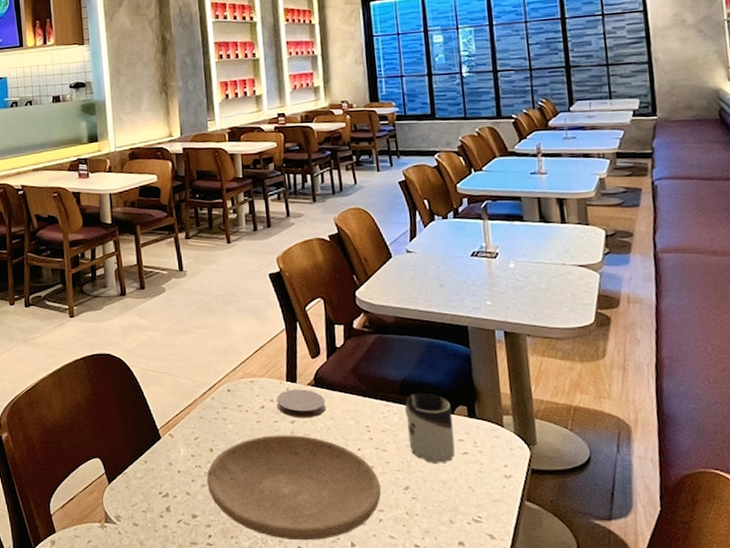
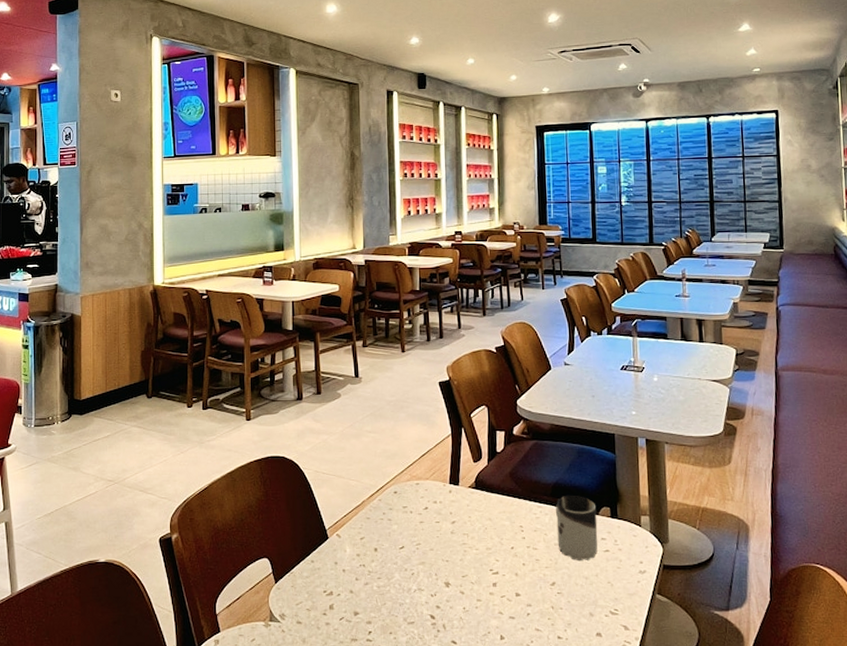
plate: present [206,435,381,541] -> none [370,535,531,635]
coaster: present [277,389,327,418] -> none [440,491,485,519]

